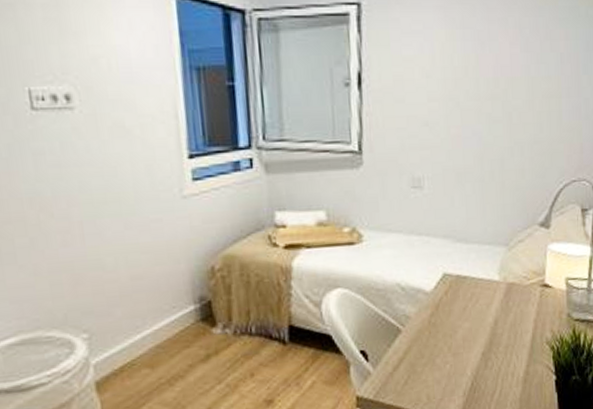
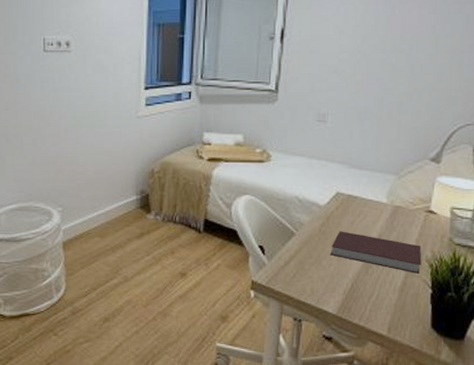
notebook: none [444,320,542,360] -> present [330,231,422,274]

